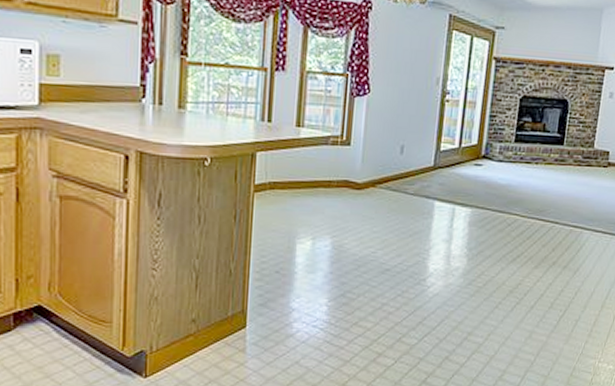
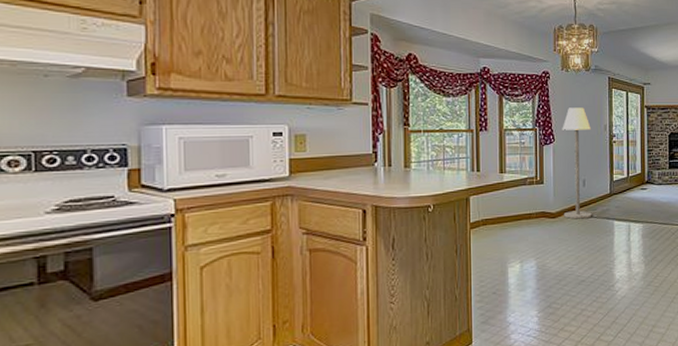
floor lamp: none [371,50,419,195] -> present [562,107,592,219]

